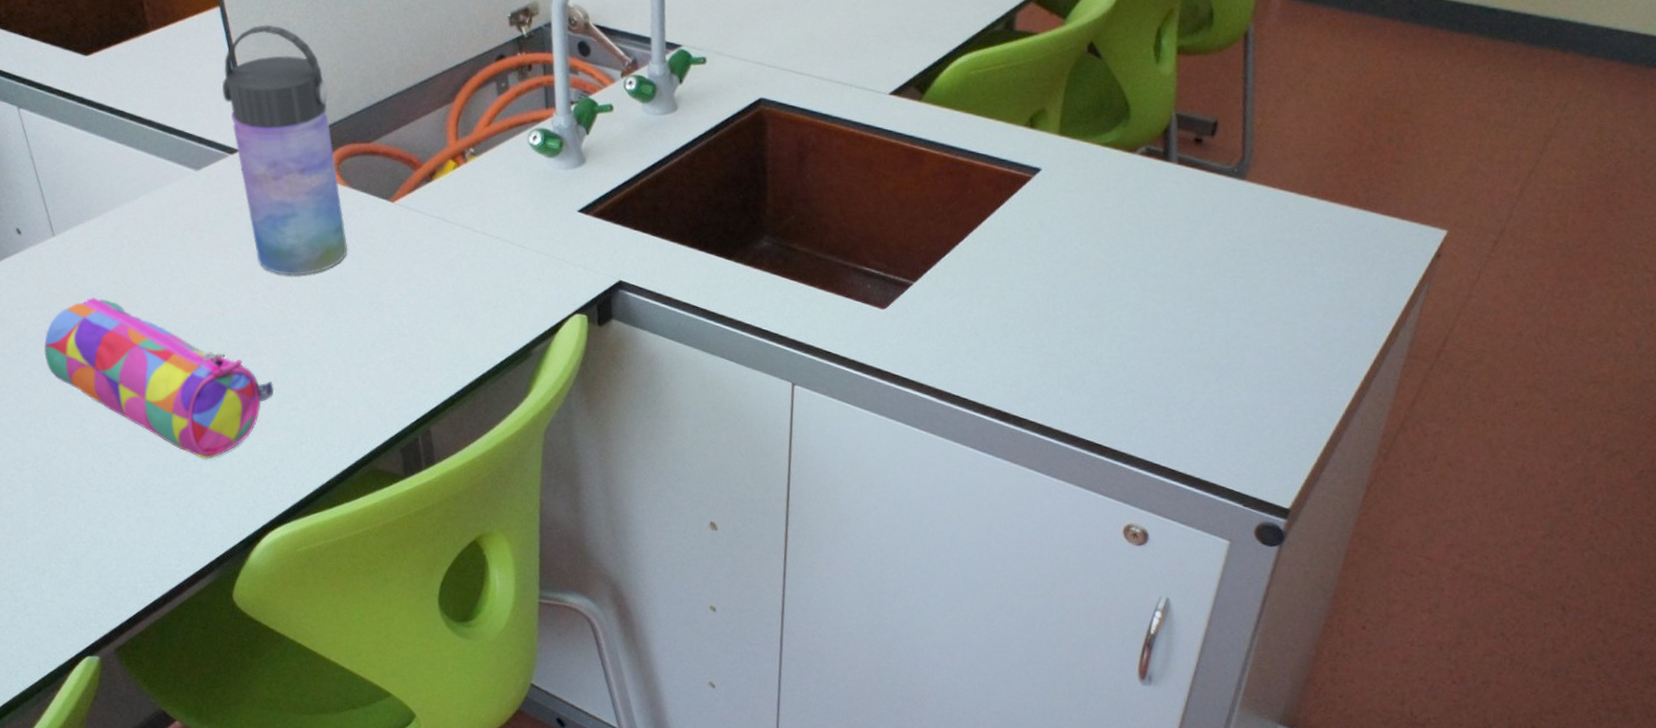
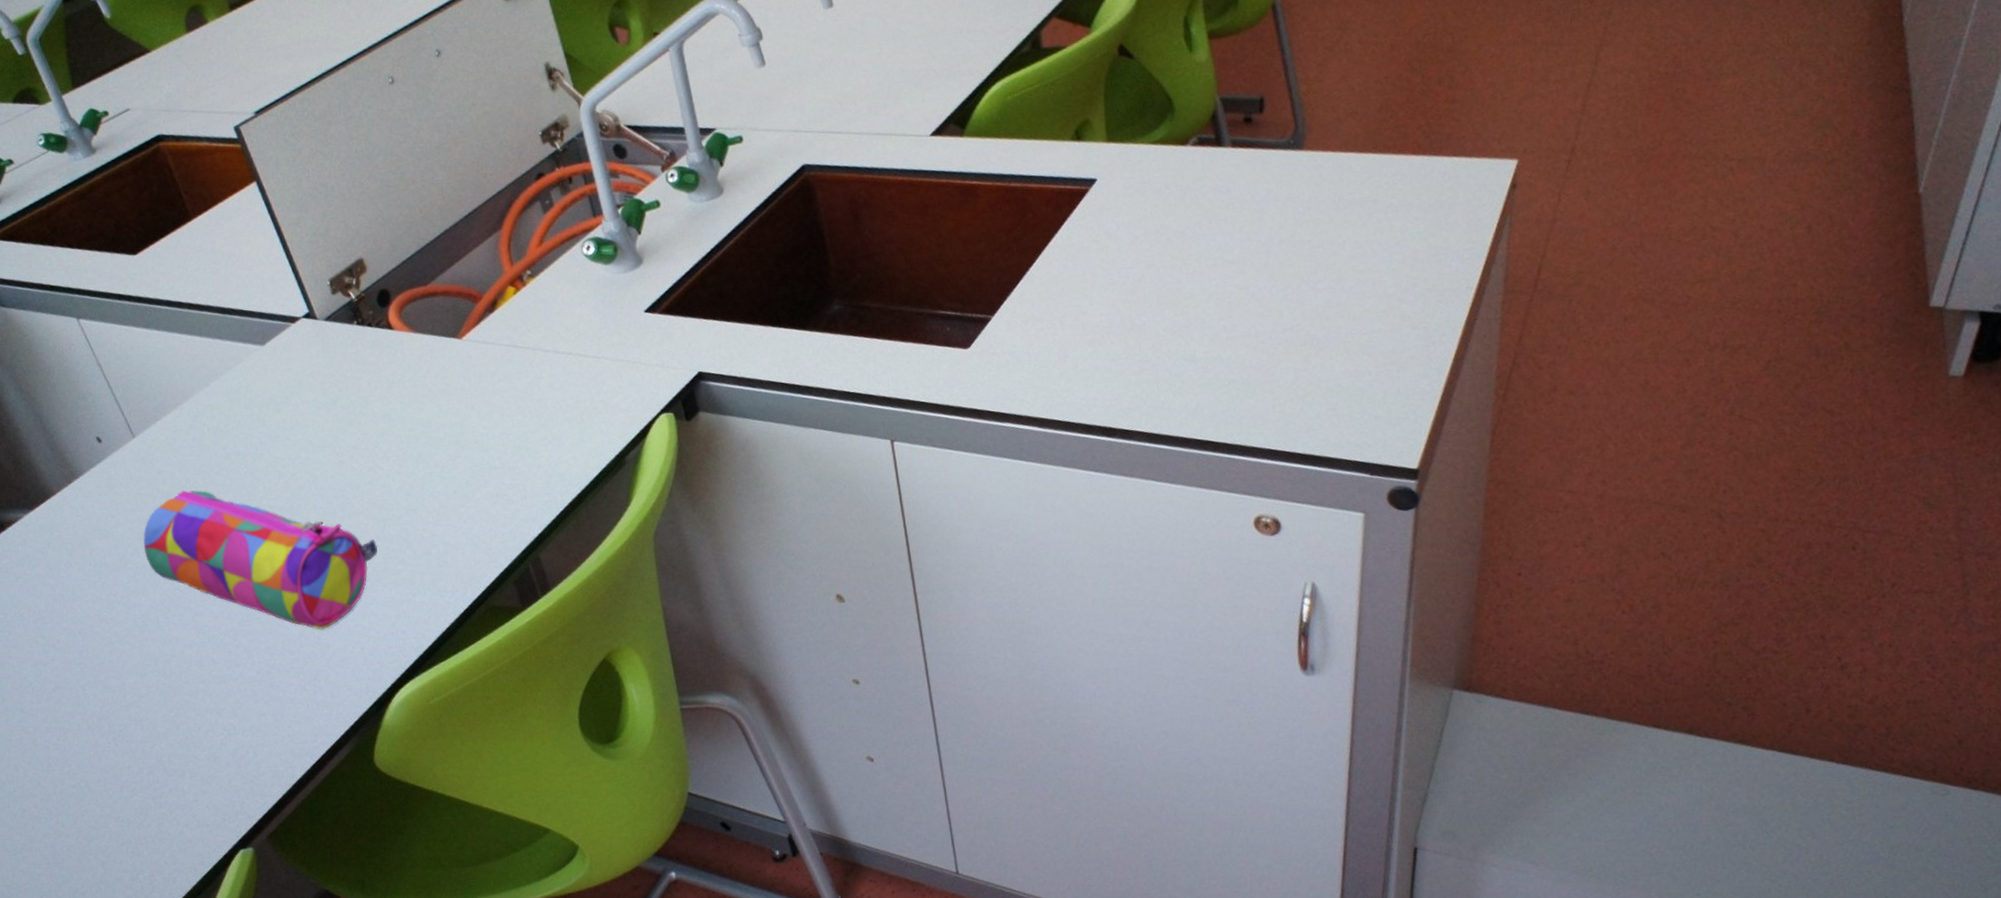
water bottle: present [222,24,348,275] -> none [269,188,425,432]

